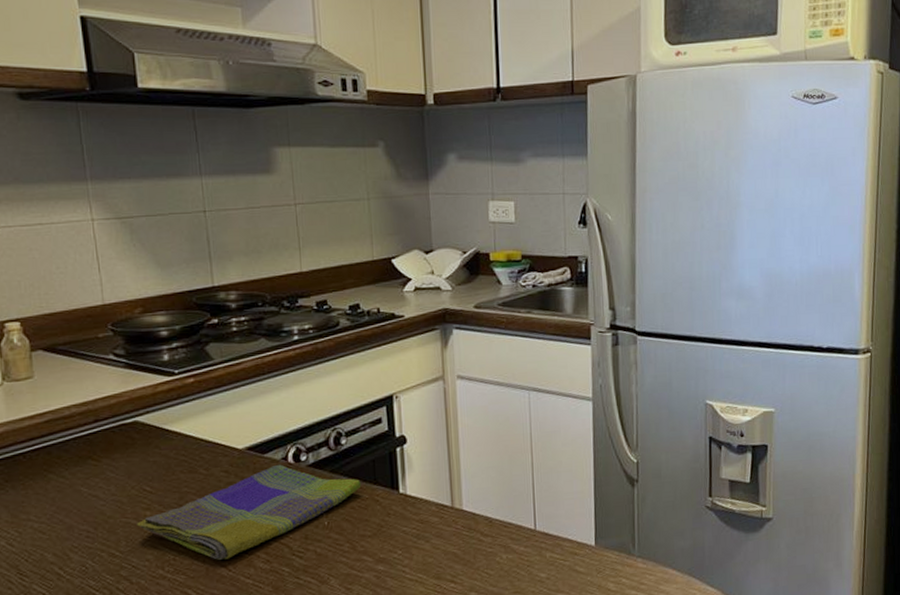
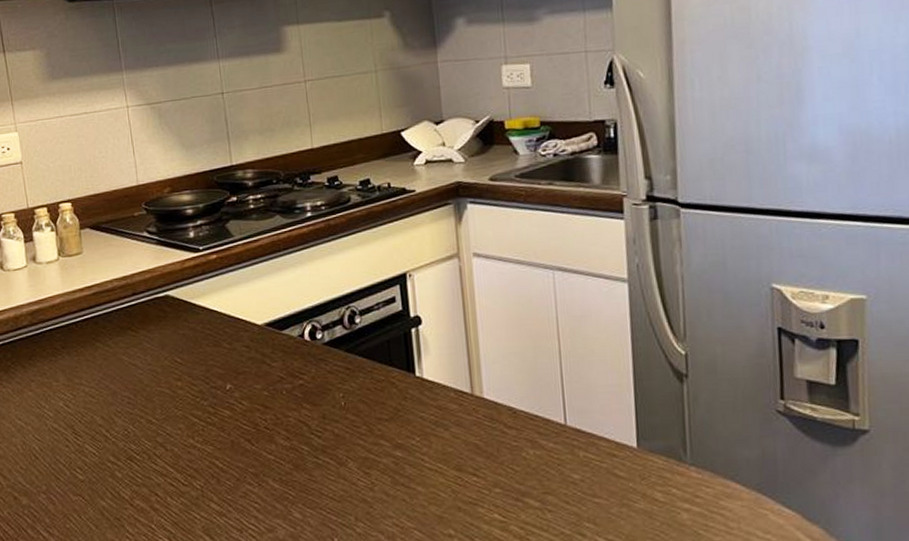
dish towel: present [137,464,361,560] -> none [170,341,377,434]

